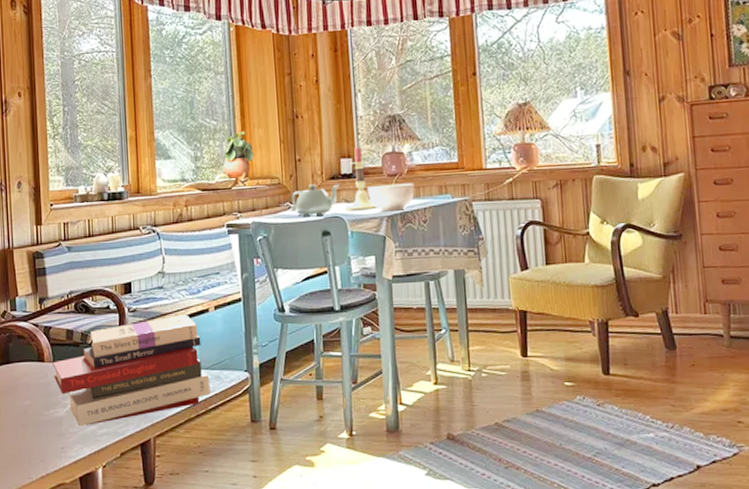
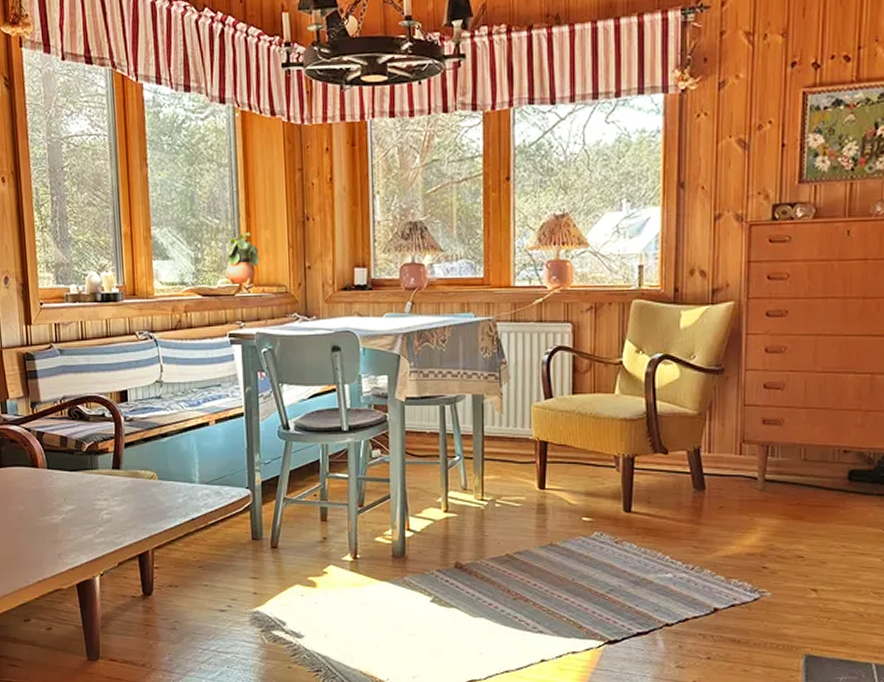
books: present [52,314,211,427] -> none [46,427,210,535]
teapot: present [290,184,340,217] -> none [298,295,352,330]
candlestick: present [345,146,378,212] -> none [357,255,394,326]
bowl: present [368,182,415,212] -> none [383,298,434,328]

